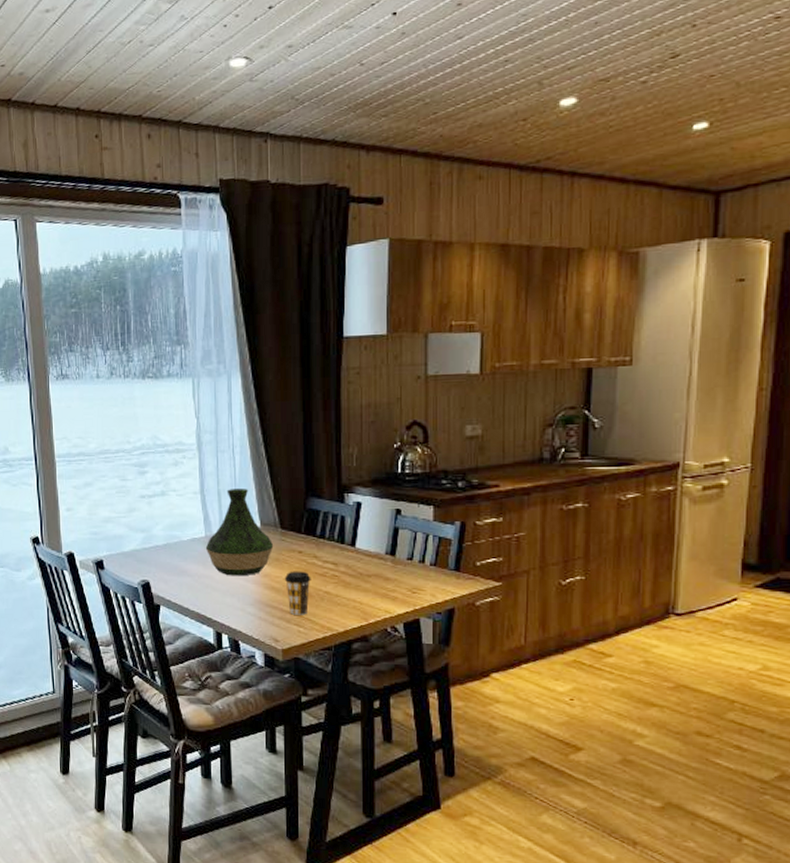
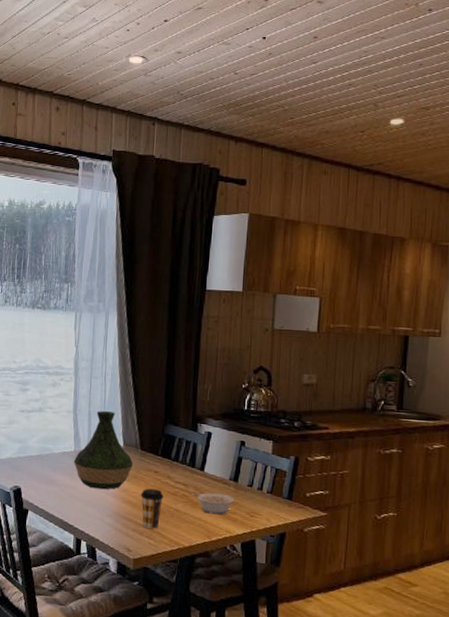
legume: none [342,570,393,594] -> present [191,491,235,515]

